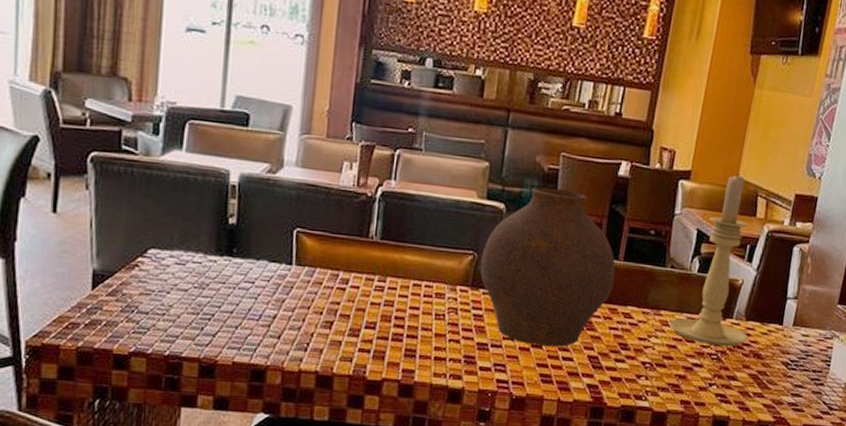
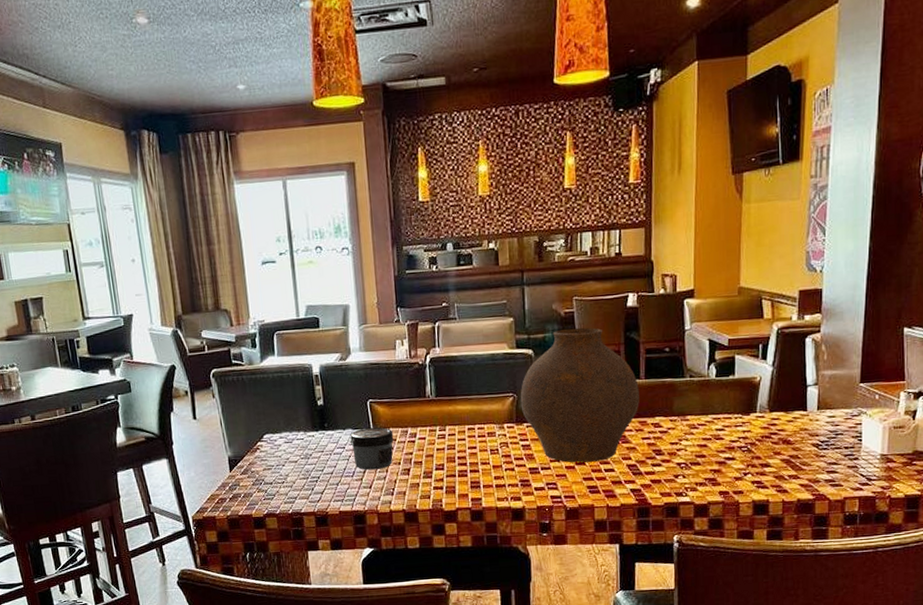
jar: none [262,262,320,317] -> present [350,427,394,470]
candle holder: present [668,173,749,347] -> none [696,283,775,439]

